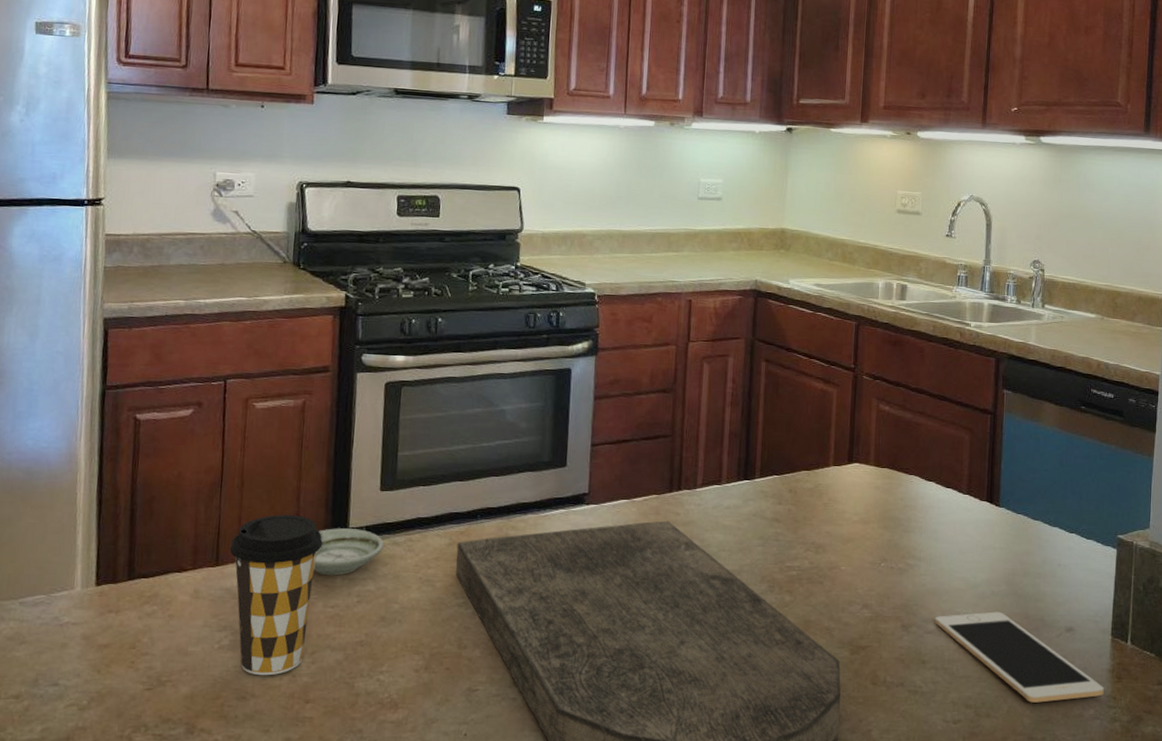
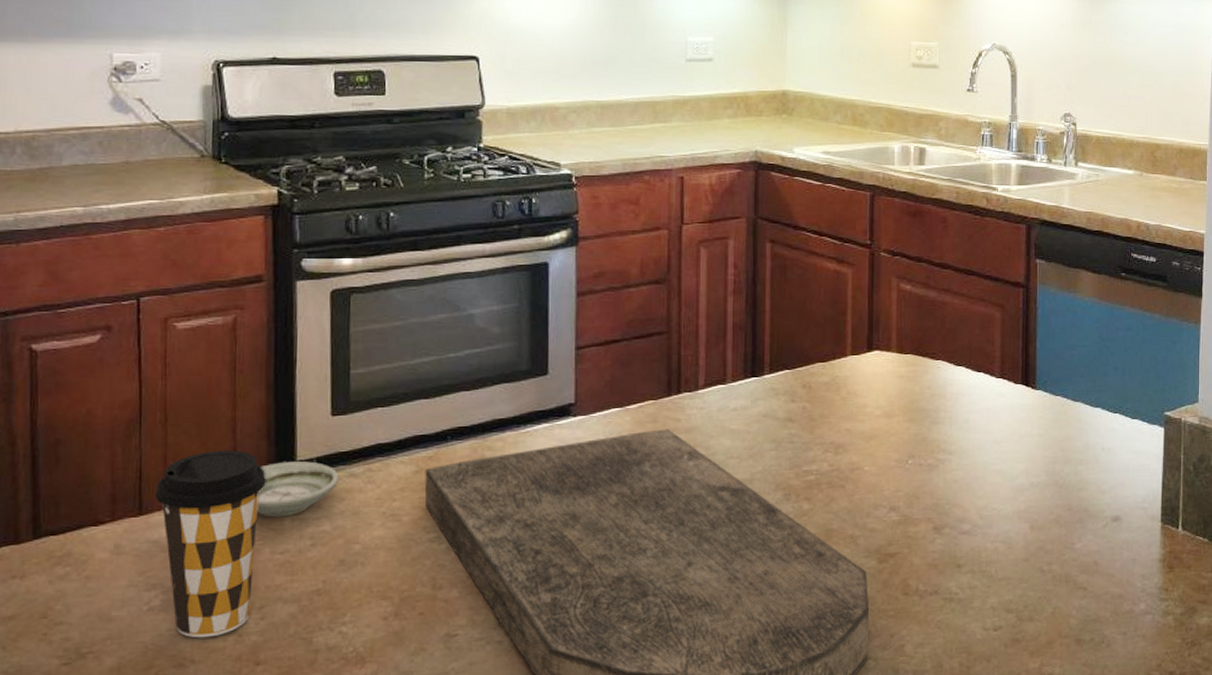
cell phone: present [934,611,1104,703] -> none [969,504,1155,602]

